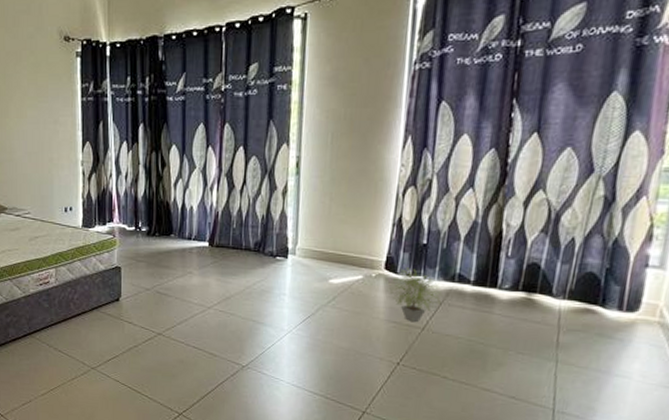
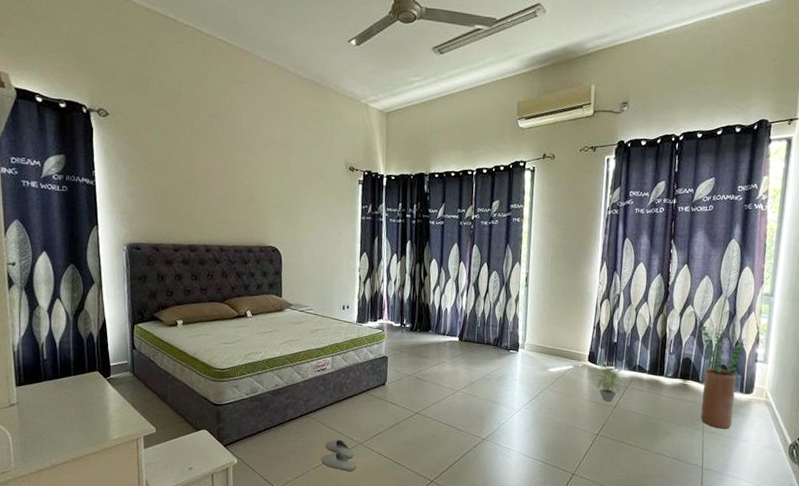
slippers: none [50,363,90,399] -> present [321,439,356,471]
vase: none [552,212,629,360] -> present [699,321,745,429]

